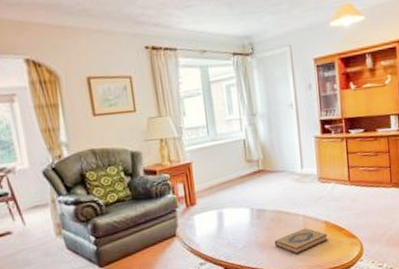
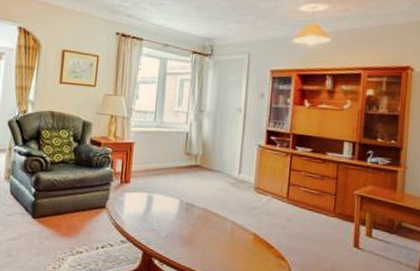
hardback book: present [274,228,328,255] -> none [197,234,254,260]

